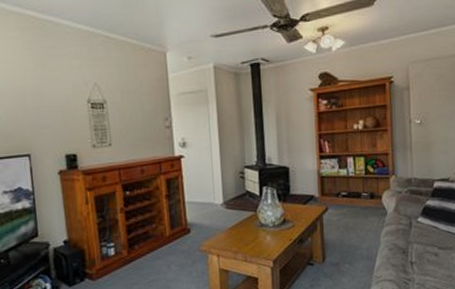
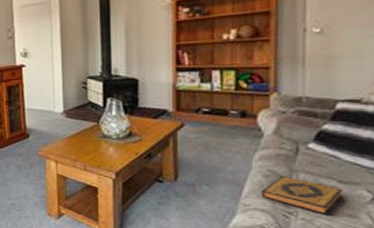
hardback book: none [388,247,443,278] -> present [261,175,344,215]

